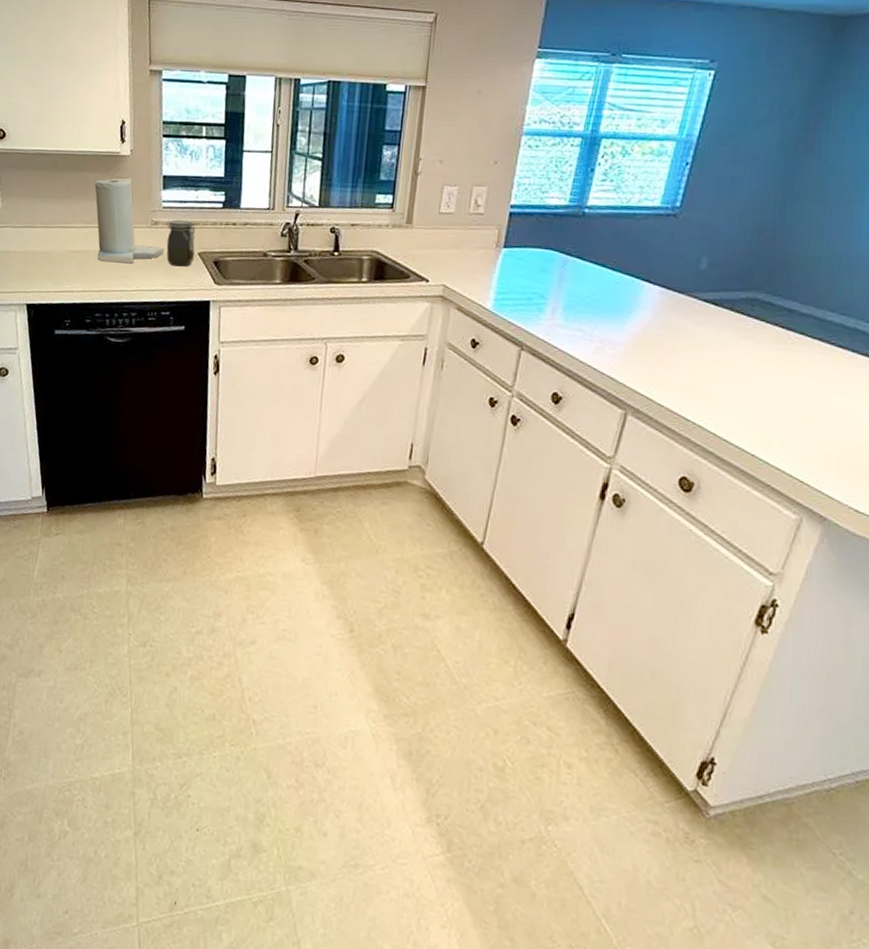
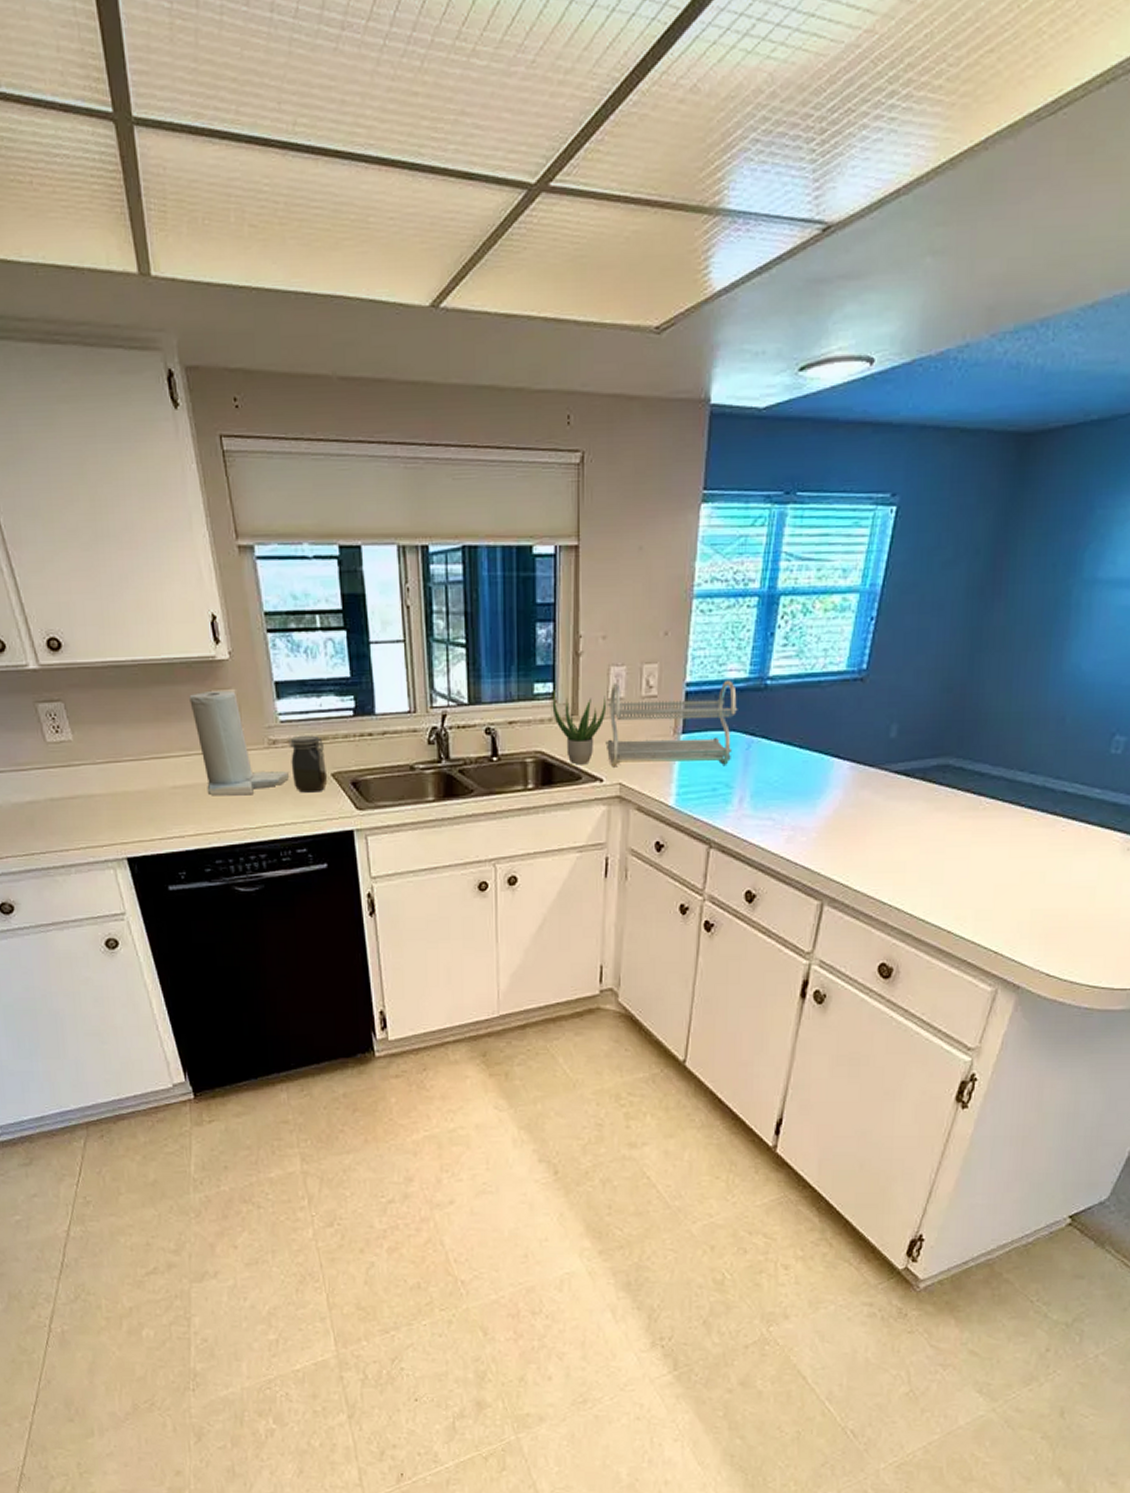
potted plant: none [390,202,438,266] -> present [552,691,607,765]
dish rack: none [434,199,557,279] -> present [605,679,738,767]

